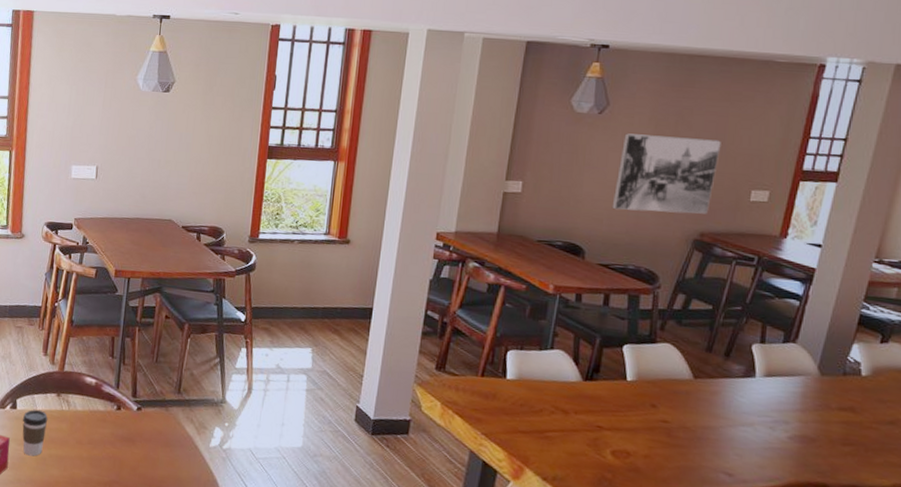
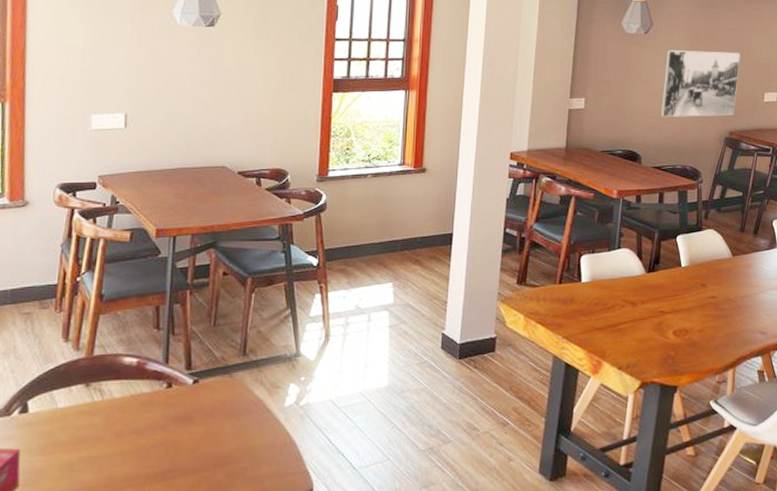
coffee cup: present [22,409,48,456] -> none [37,407,74,465]

